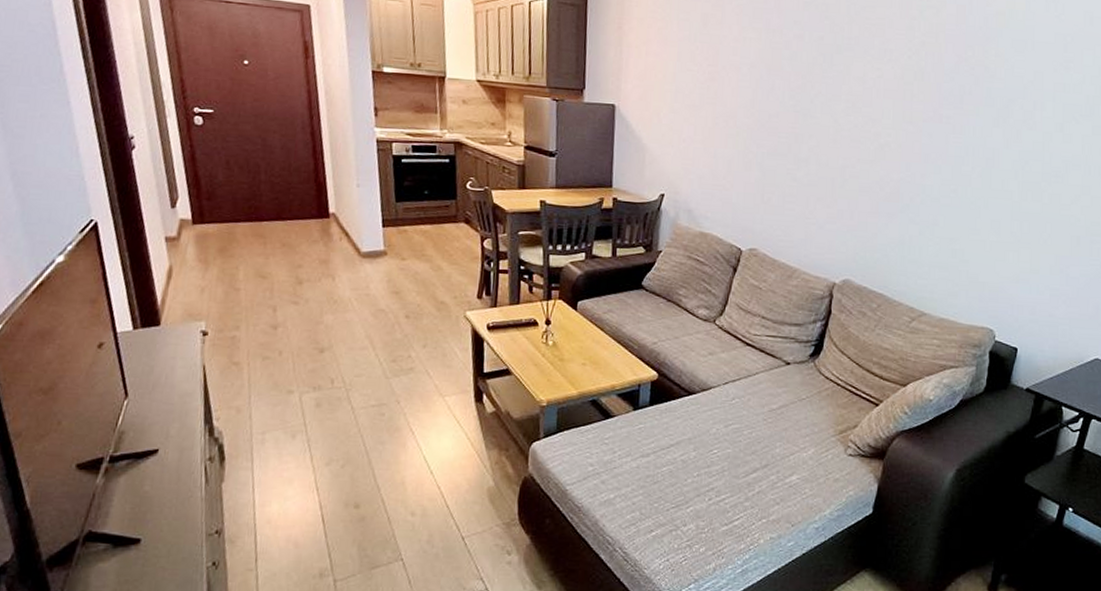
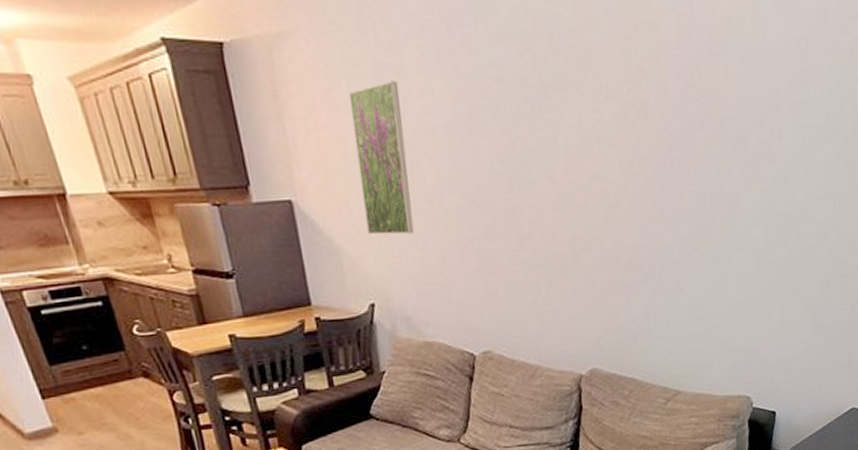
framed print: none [671,27,718,144] -> present [348,81,414,235]

